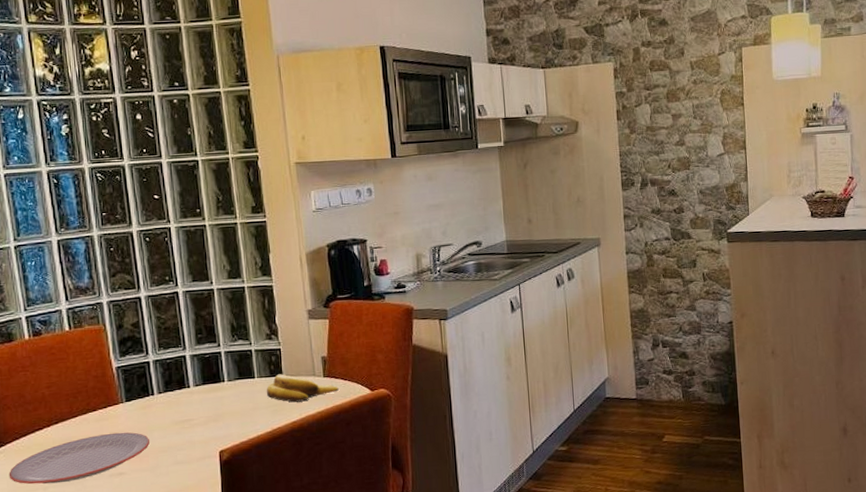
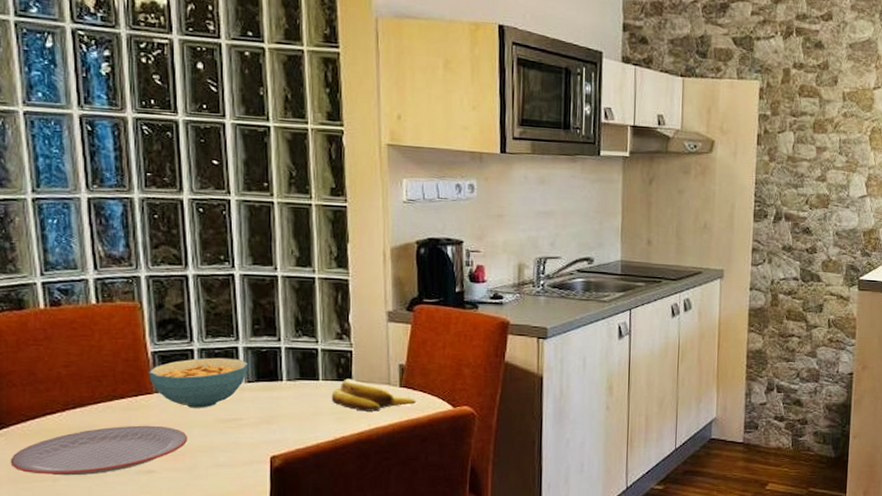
cereal bowl: none [115,366,195,414] -> present [149,357,248,408]

